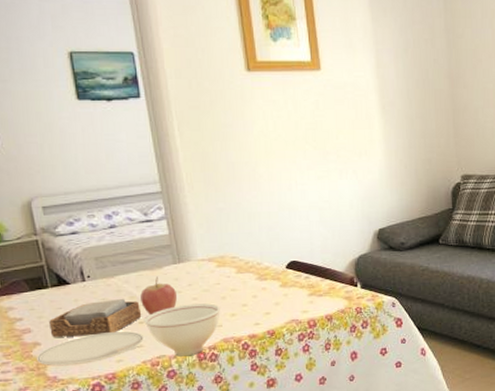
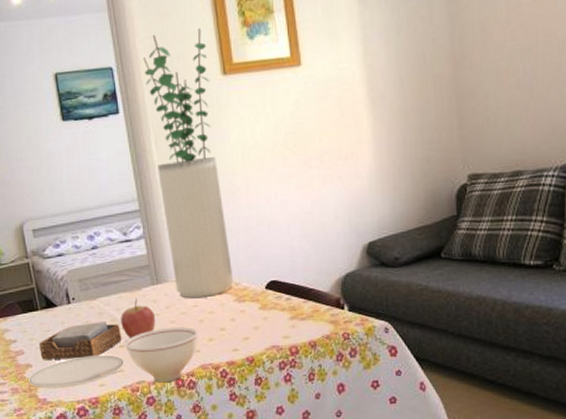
vase: none [166,25,256,277] -> present [143,28,234,299]

